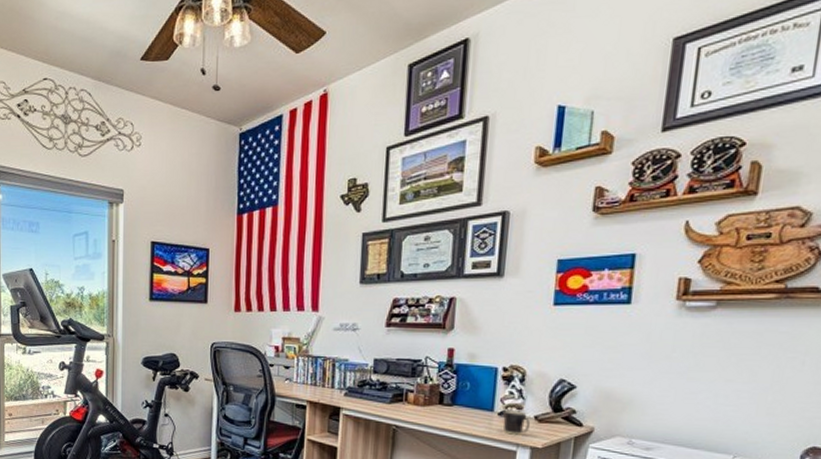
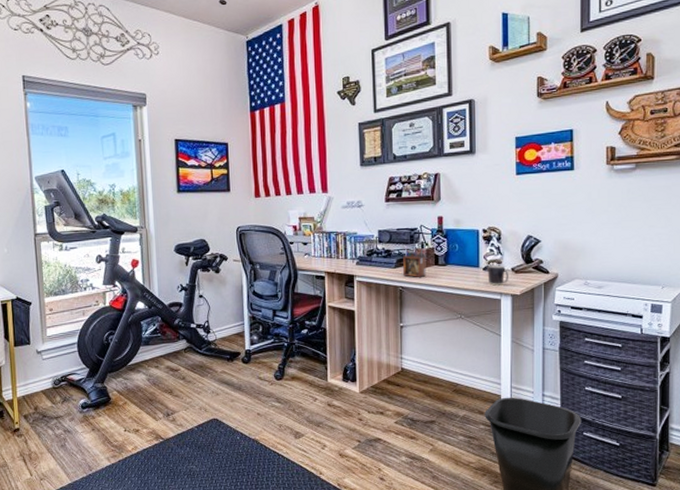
desk organizer: none [399,383,429,417] -> present [403,248,427,277]

